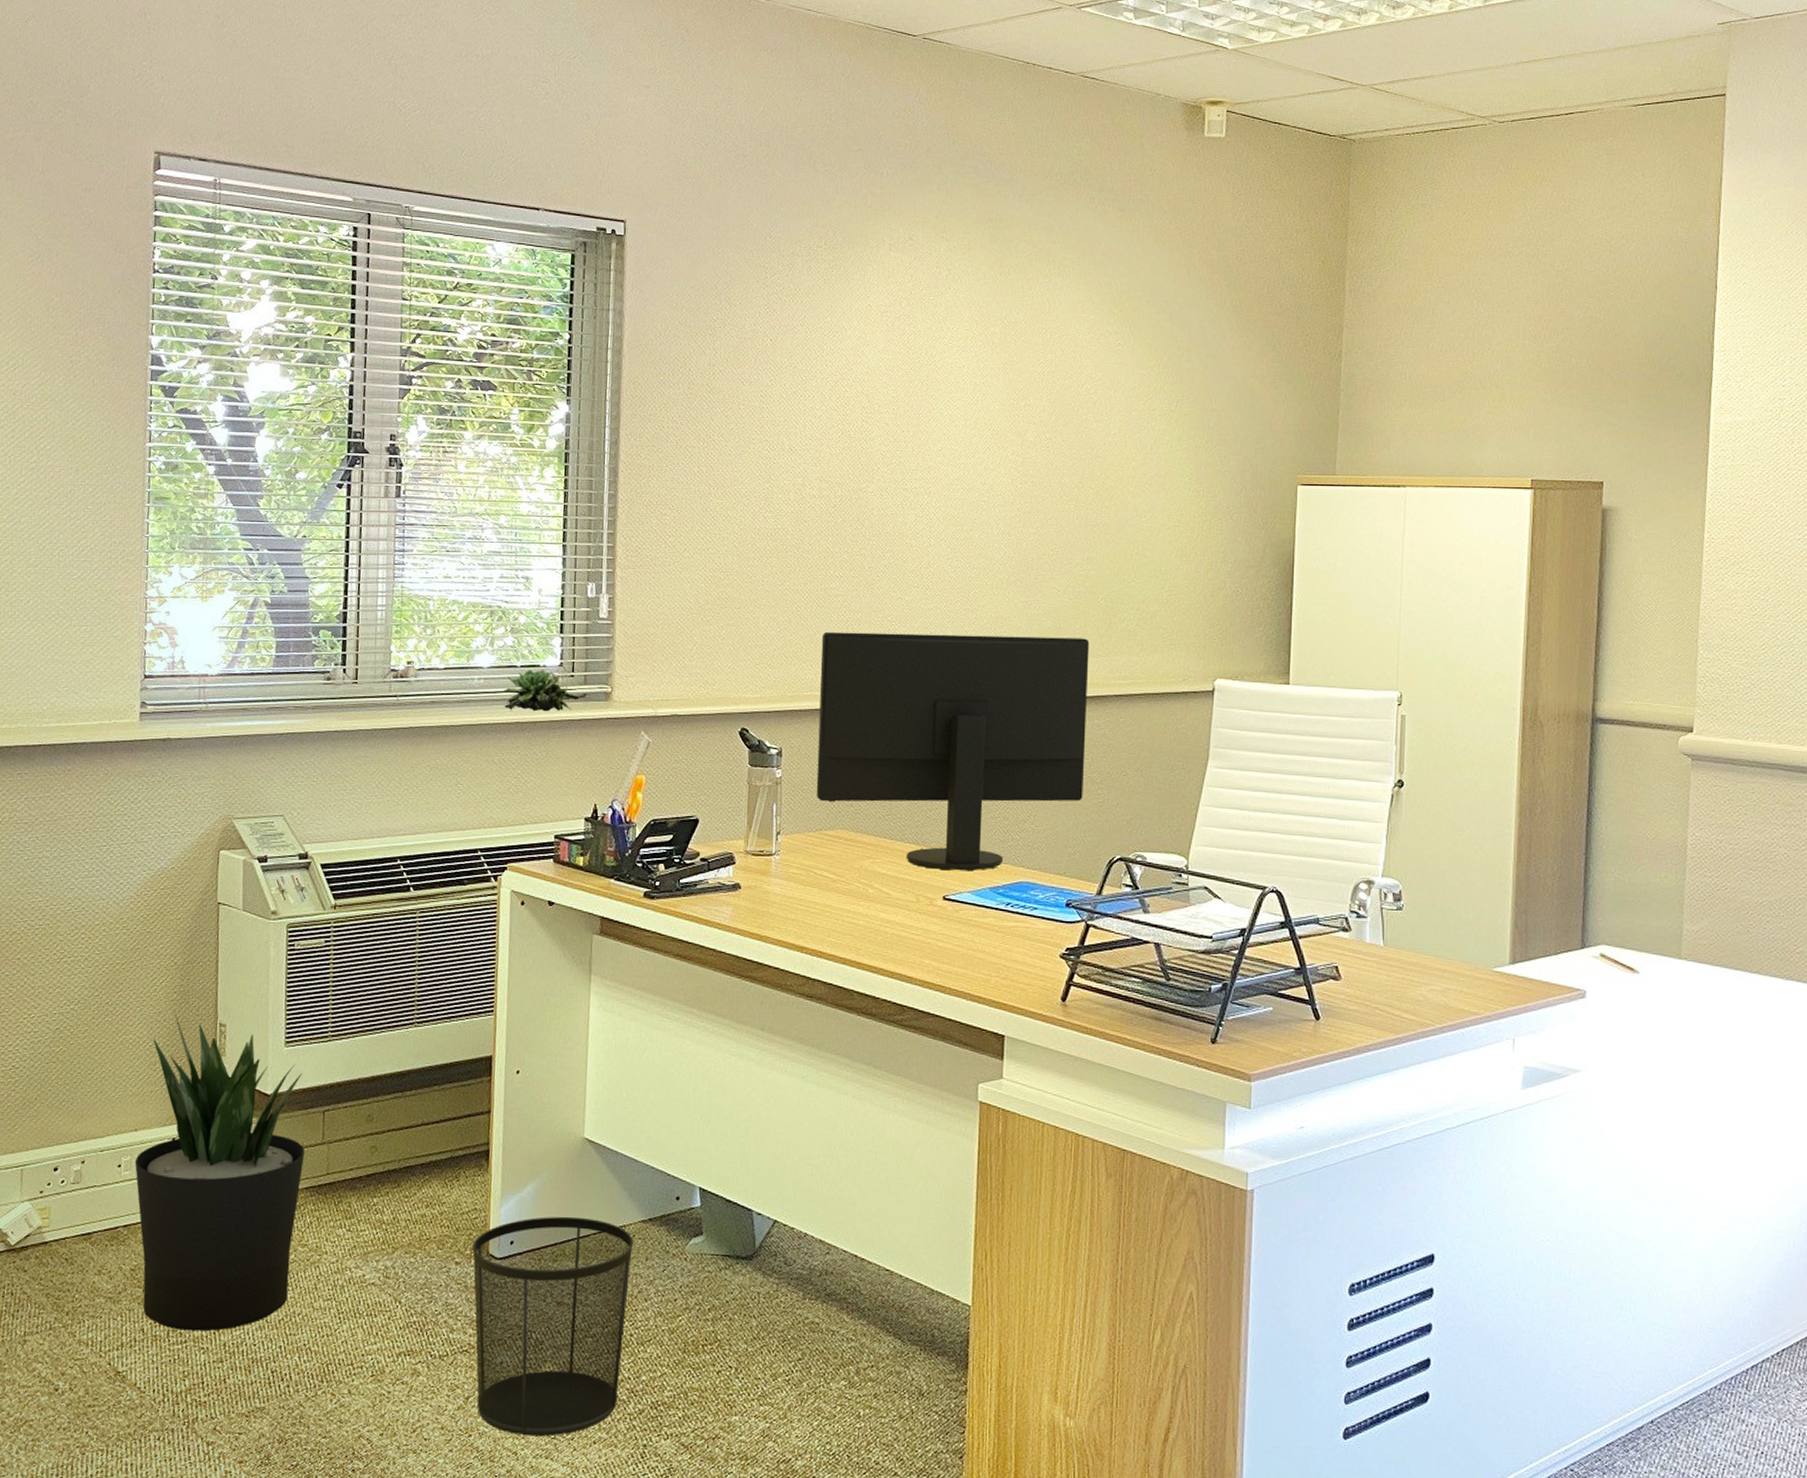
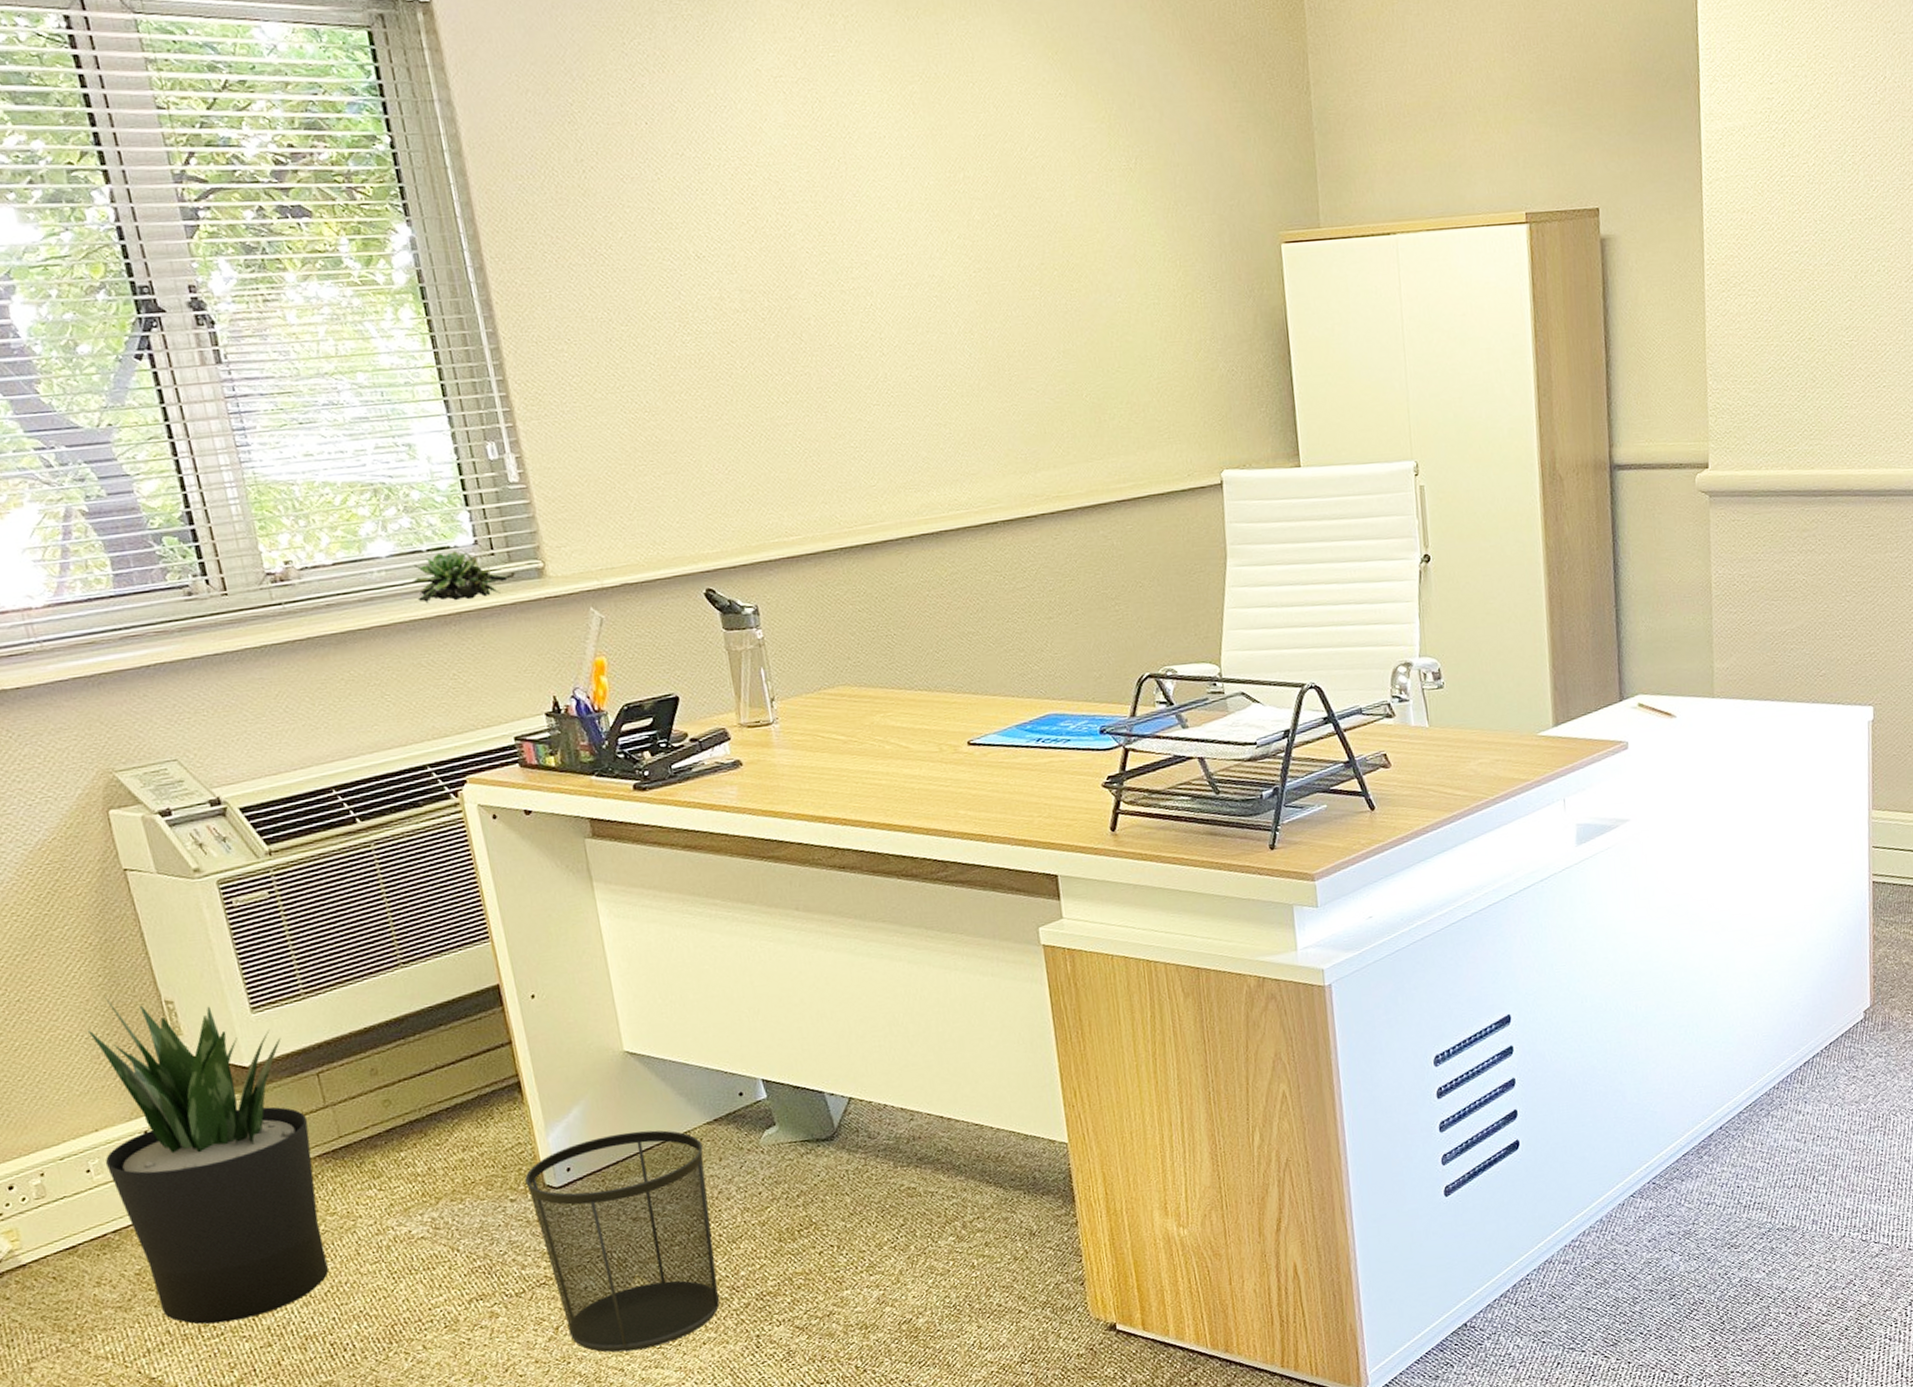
computer monitor: present [816,631,1090,871] -> none [778,441,1100,715]

